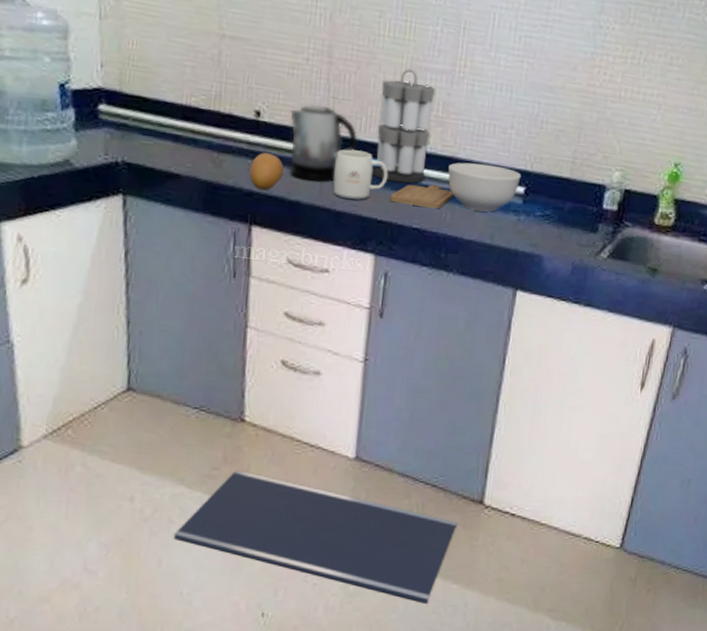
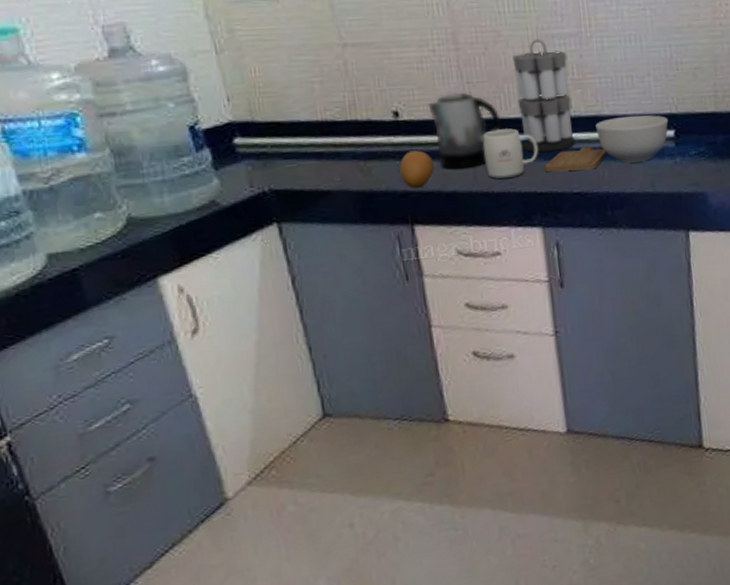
door mat: present [173,470,458,604] -> none [402,470,683,560]

